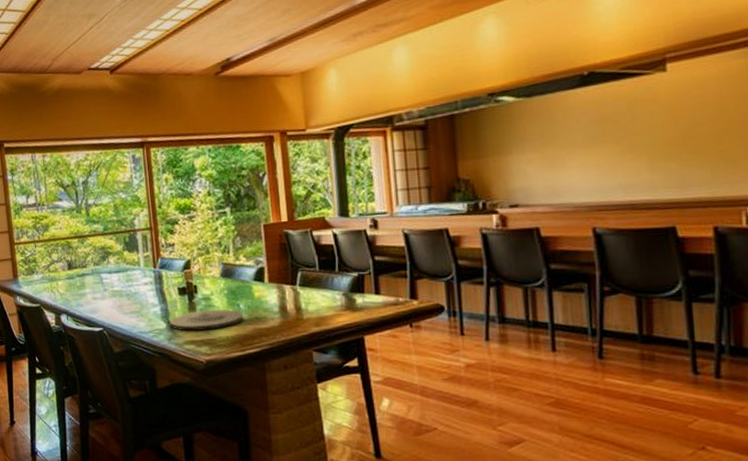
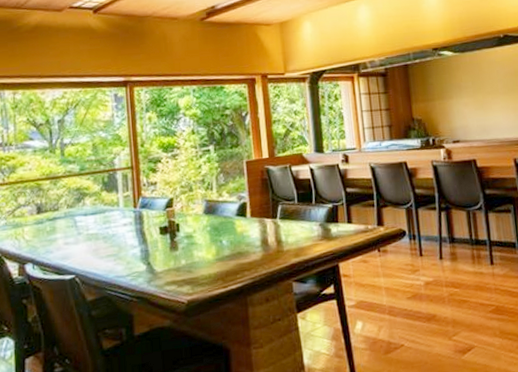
plate: present [169,309,243,331] -> none [149,246,226,272]

